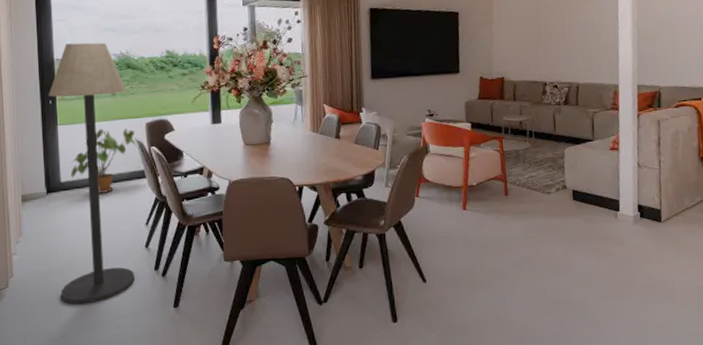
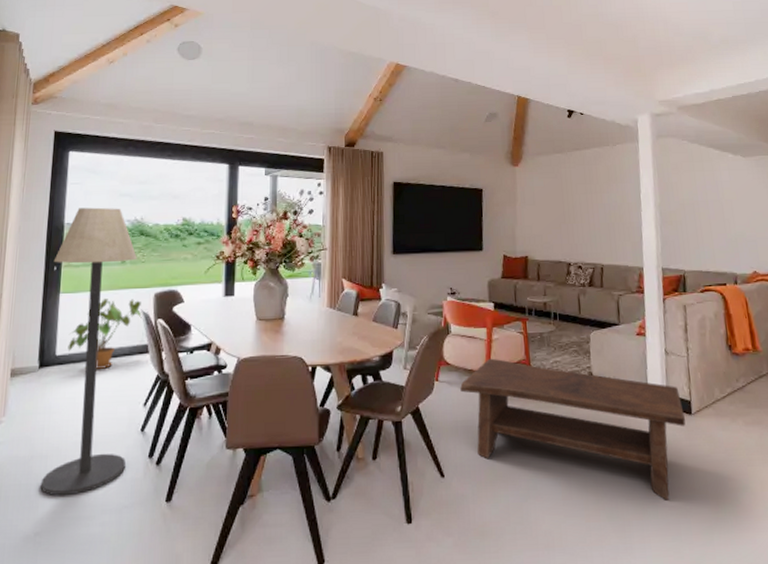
coffee table: none [439,175,655,299] -> present [460,358,686,500]

